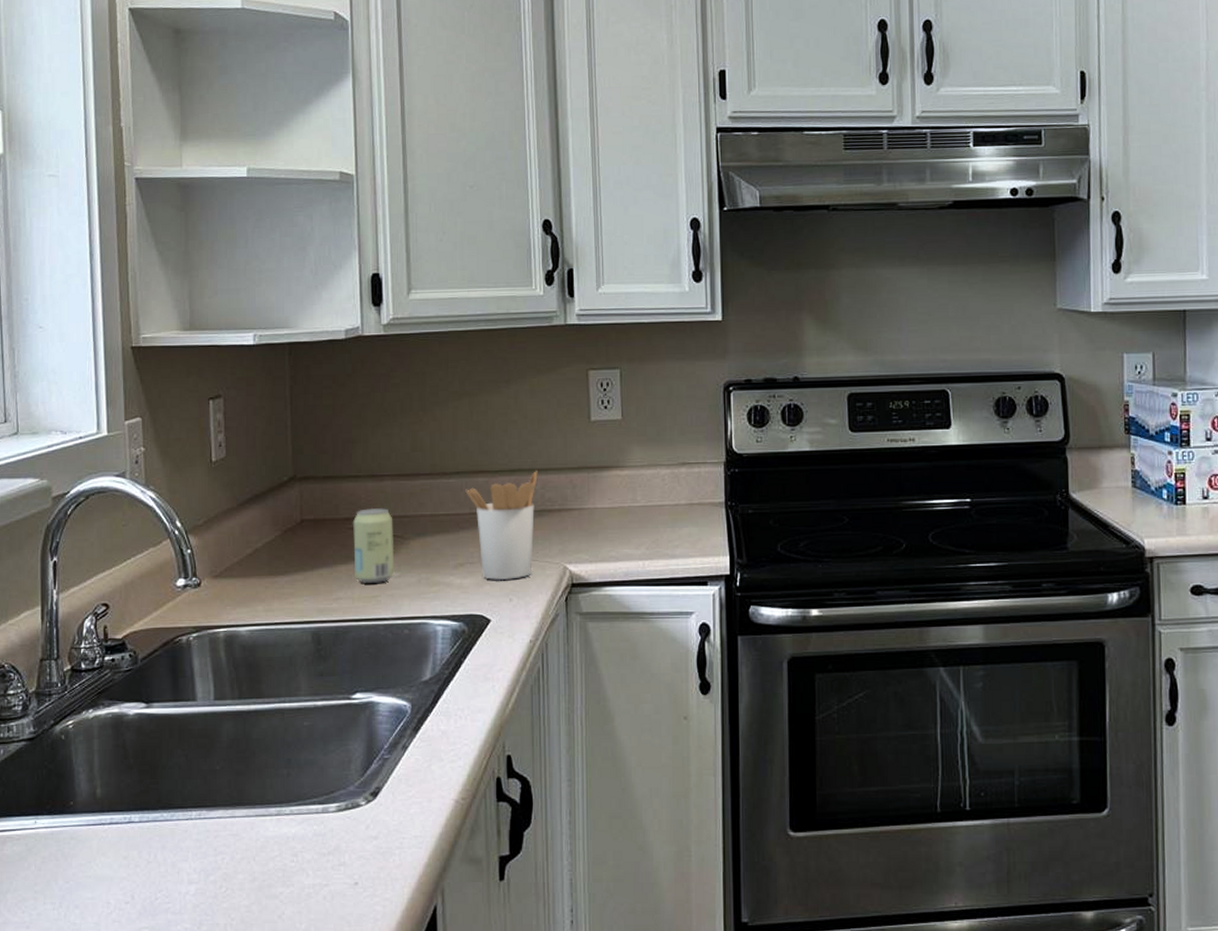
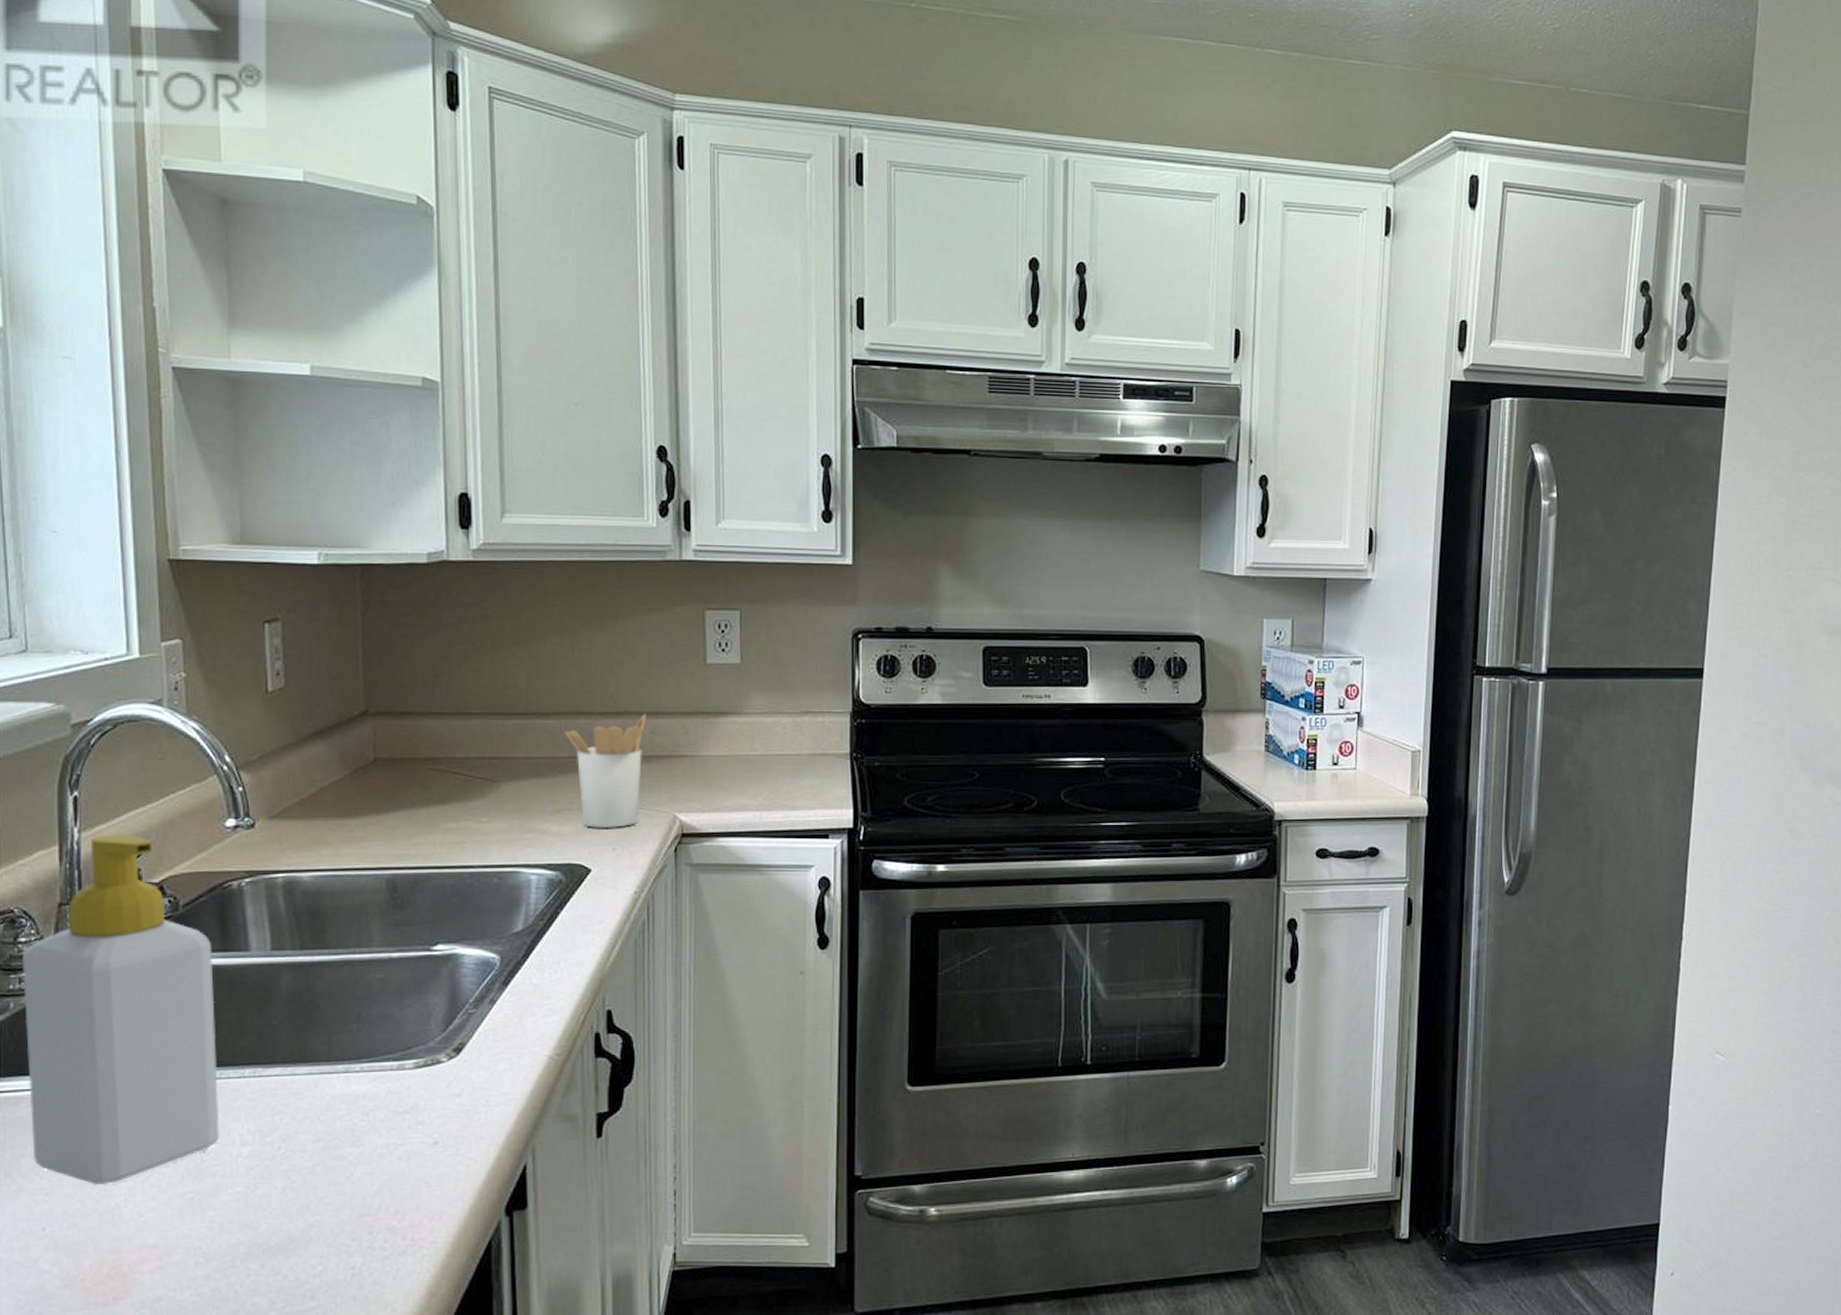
soap bottle: none [10,595,171,919] -> present [21,834,220,1184]
beverage can: present [352,508,395,583] -> none [434,748,483,828]

